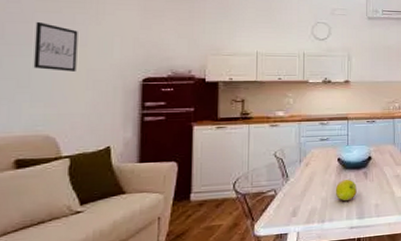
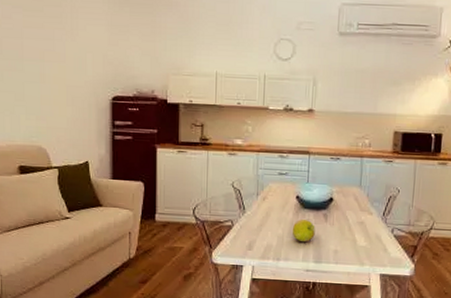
wall art: present [33,21,78,71] -> none [24,37,58,87]

